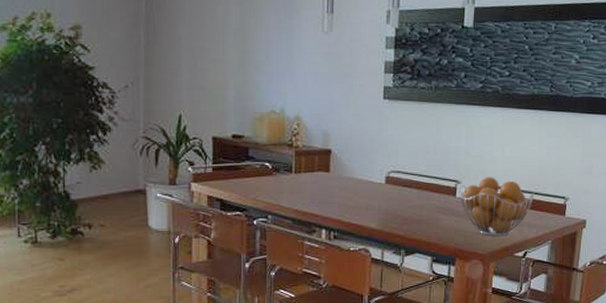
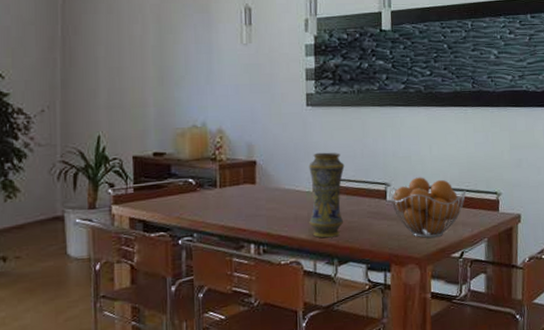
vase: none [379,146,417,229] -> present [308,152,345,238]

